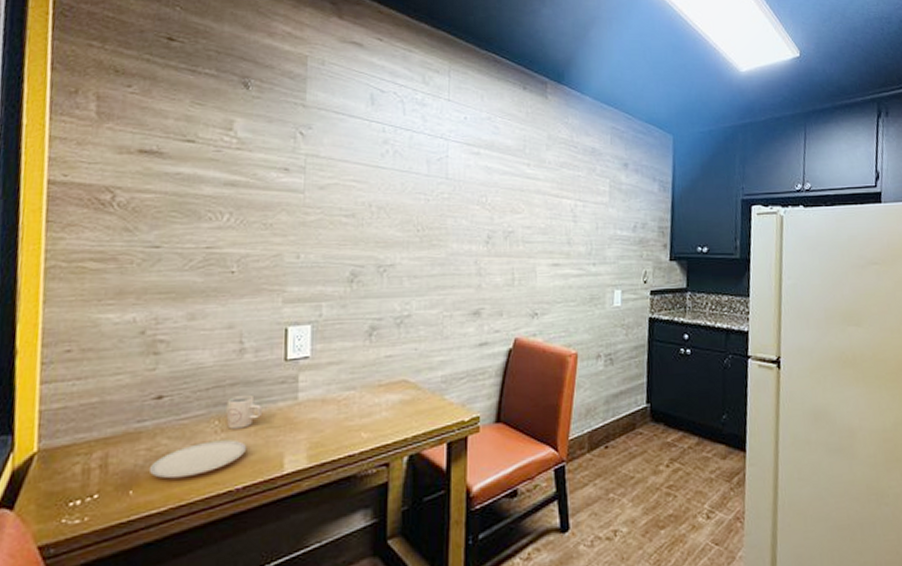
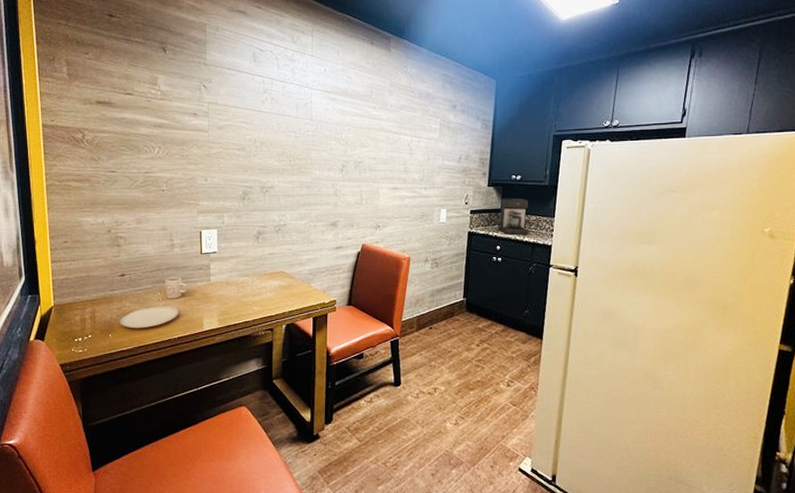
coffee maker: none [685,274,721,320] -> present [498,198,529,235]

